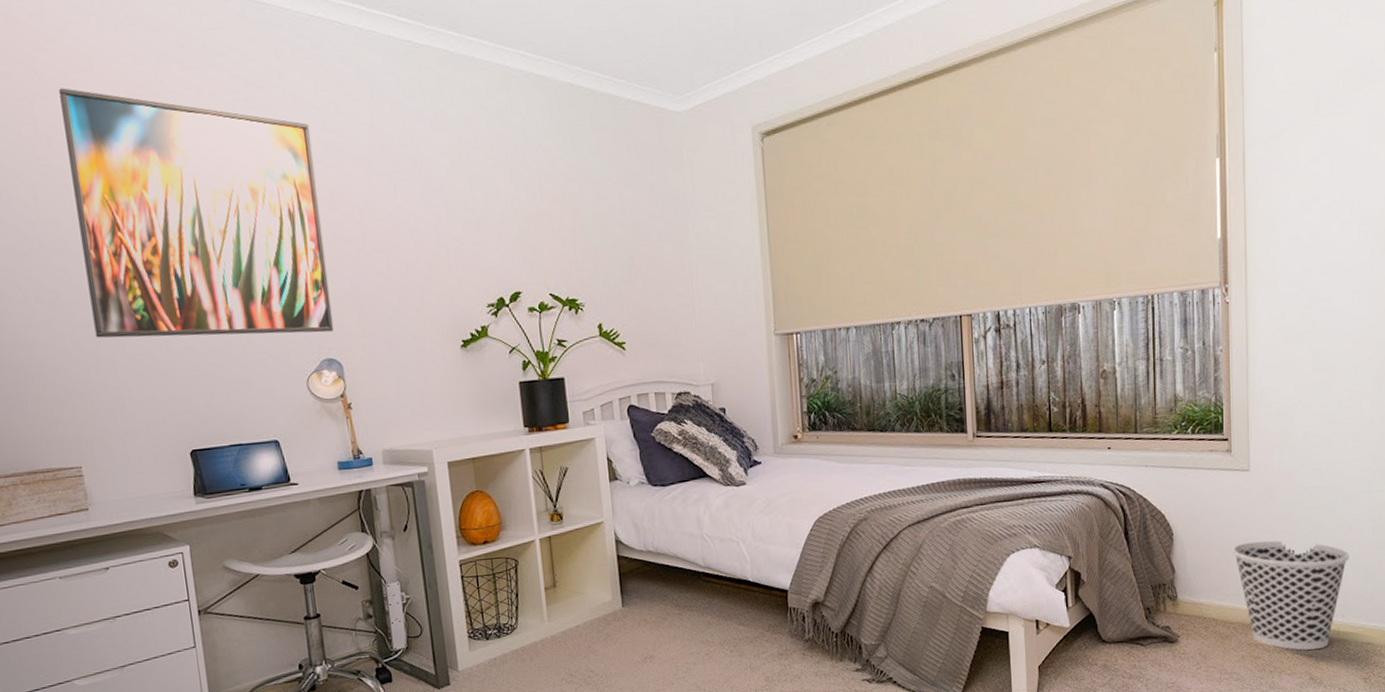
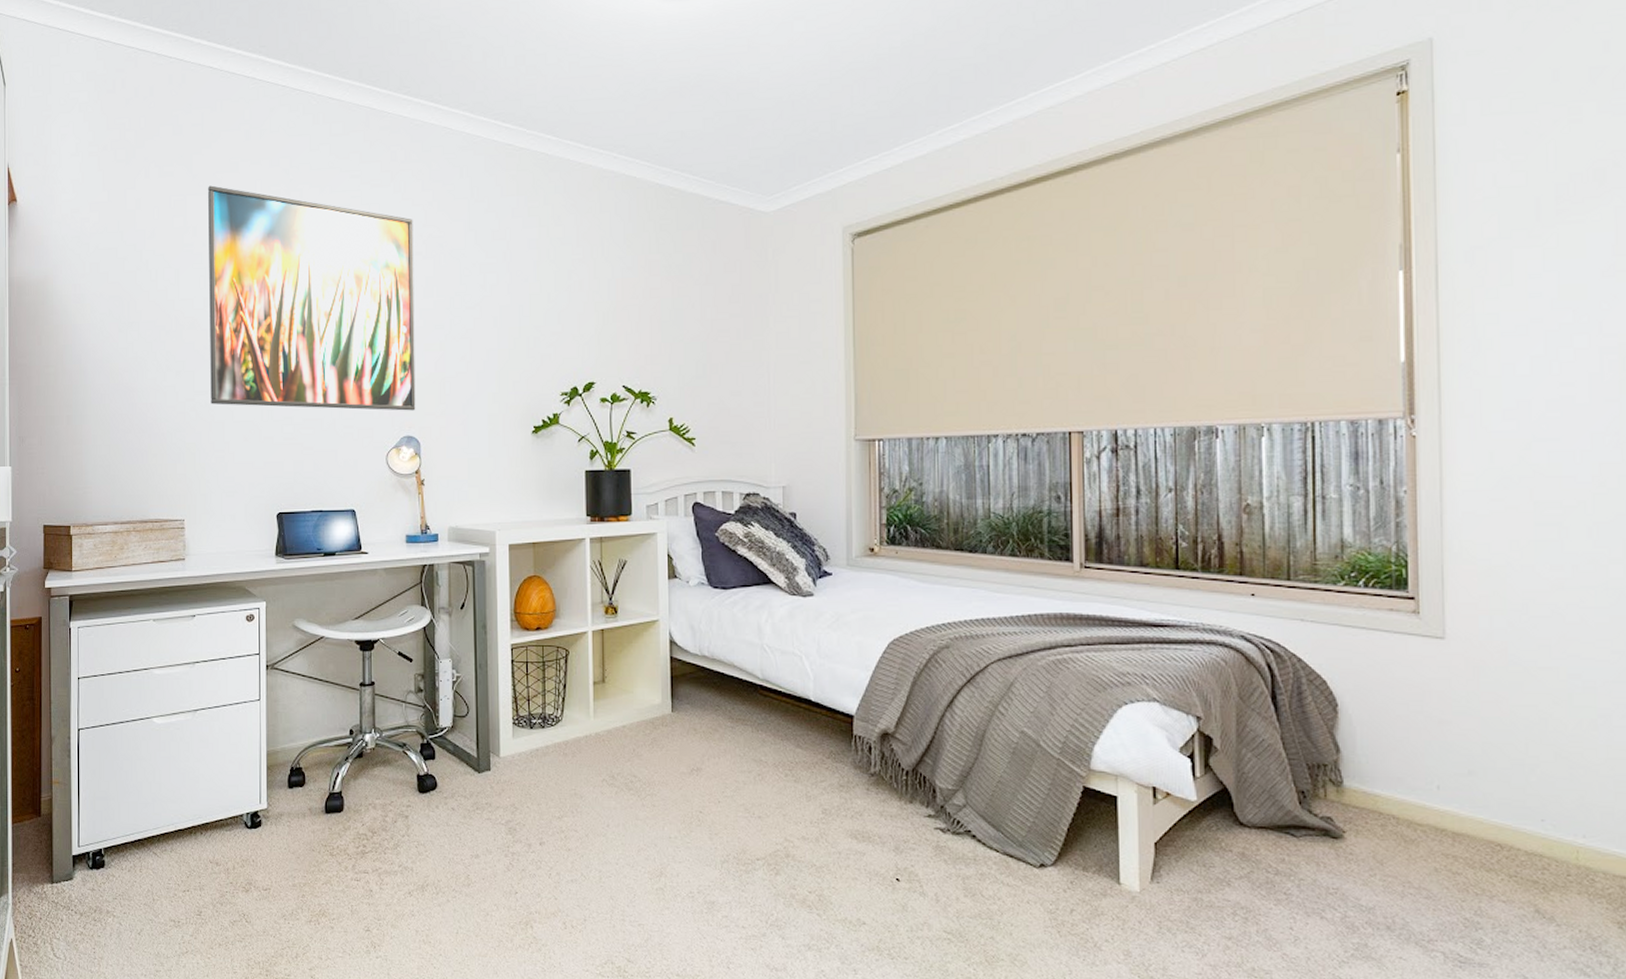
wastebasket: present [1232,540,1349,651] -> none [1421,726,1593,876]

